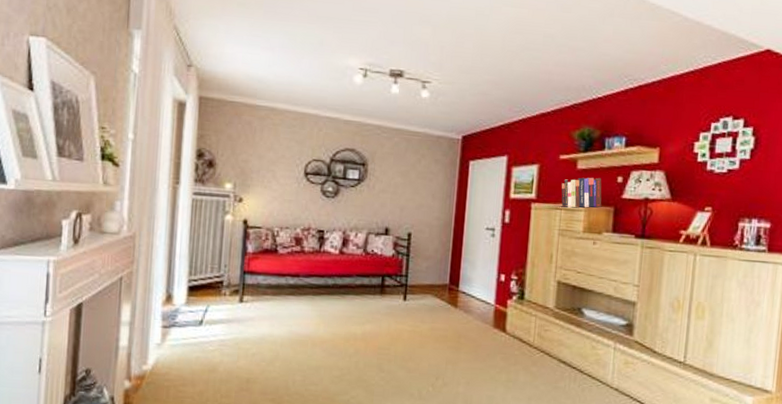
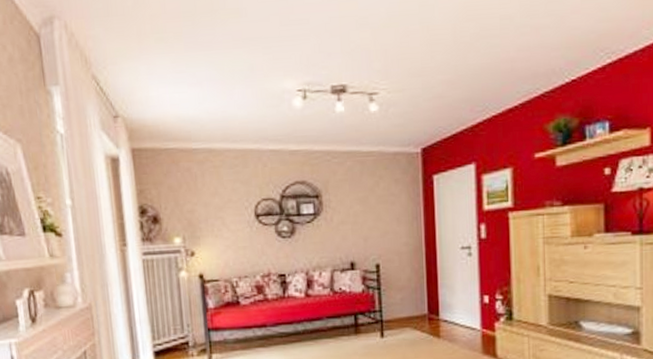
books: present [561,177,602,209] -> none [540,172,590,213]

